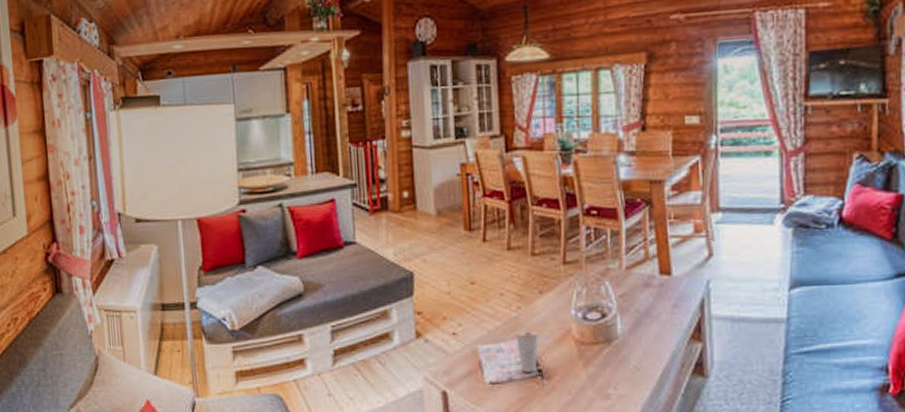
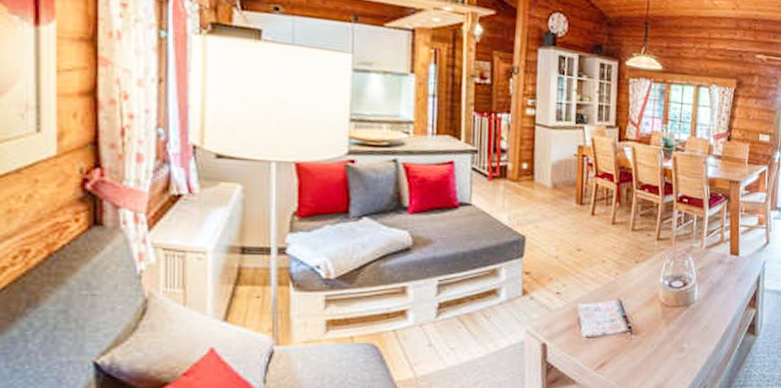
cup: present [515,331,540,372] -> none [611,293,633,329]

